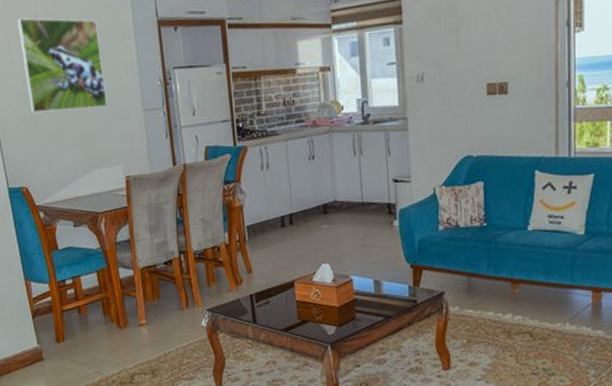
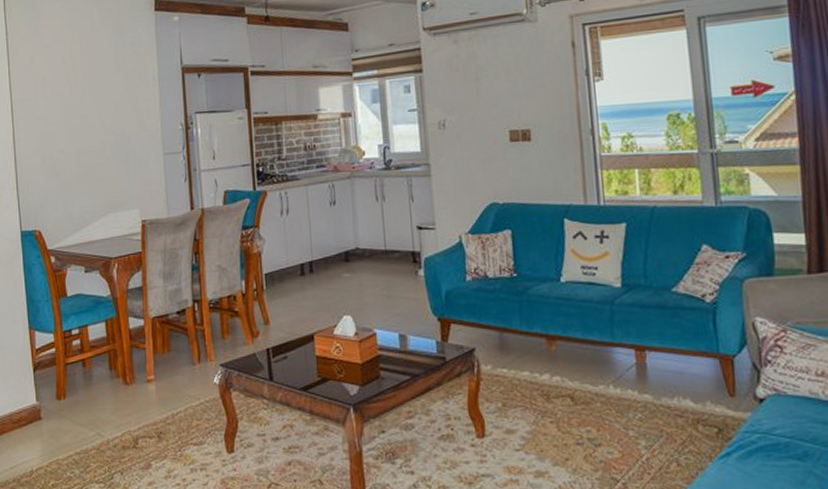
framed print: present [16,18,108,113] -> none [44,64,128,156]

